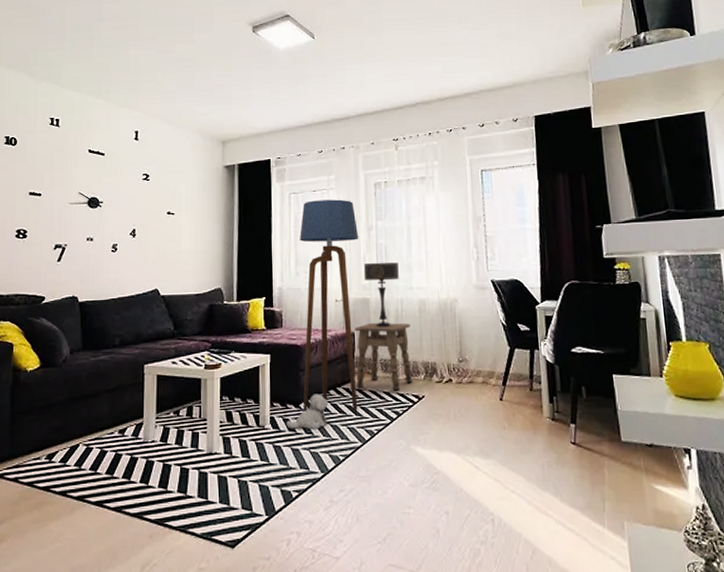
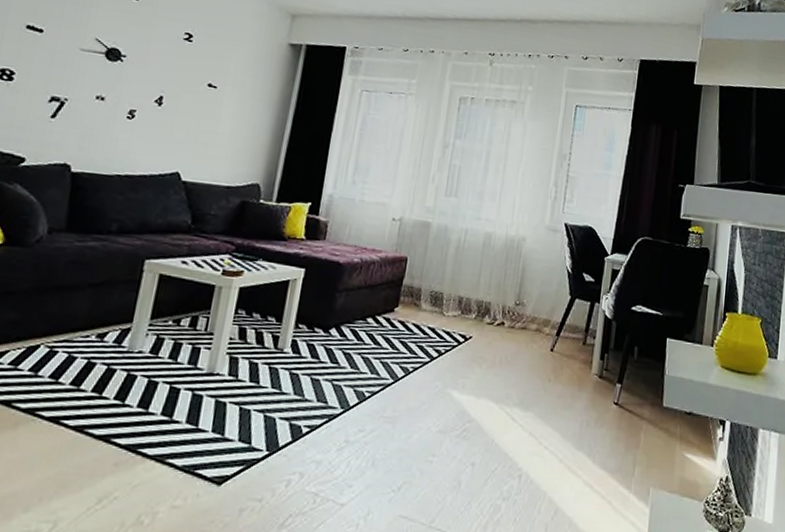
plush toy: present [286,394,328,429] -> none [310,320,363,359]
floor lamp: present [300,199,359,411] -> none [332,103,433,344]
side table: present [354,322,412,392] -> none [399,249,471,329]
table lamp: present [363,262,399,327] -> none [429,183,470,257]

